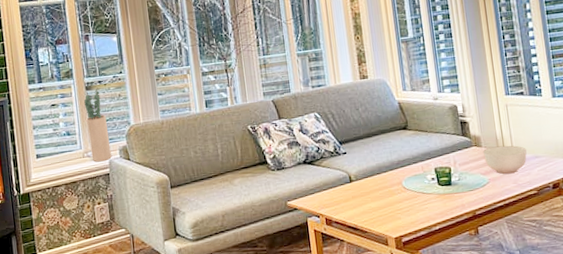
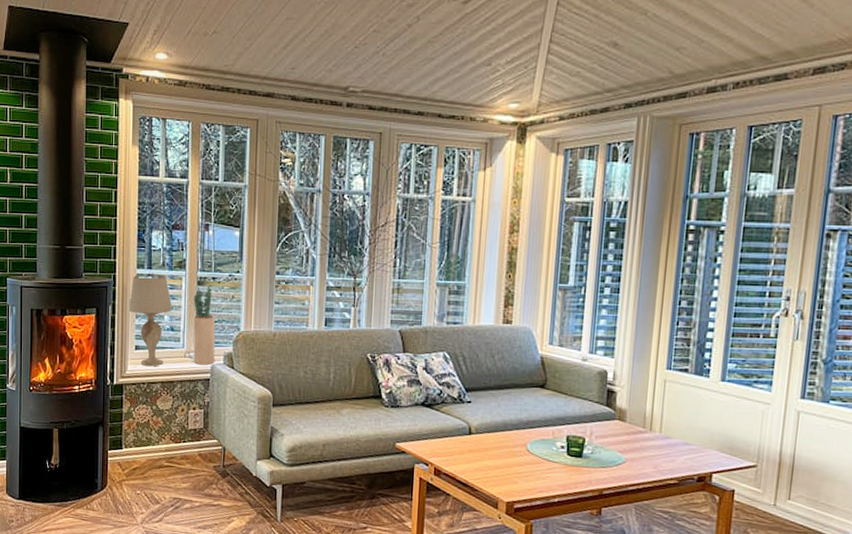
table lamp: none [25,86,66,173] -> present [129,274,173,367]
bowl: present [482,145,527,174] -> none [625,424,676,457]

